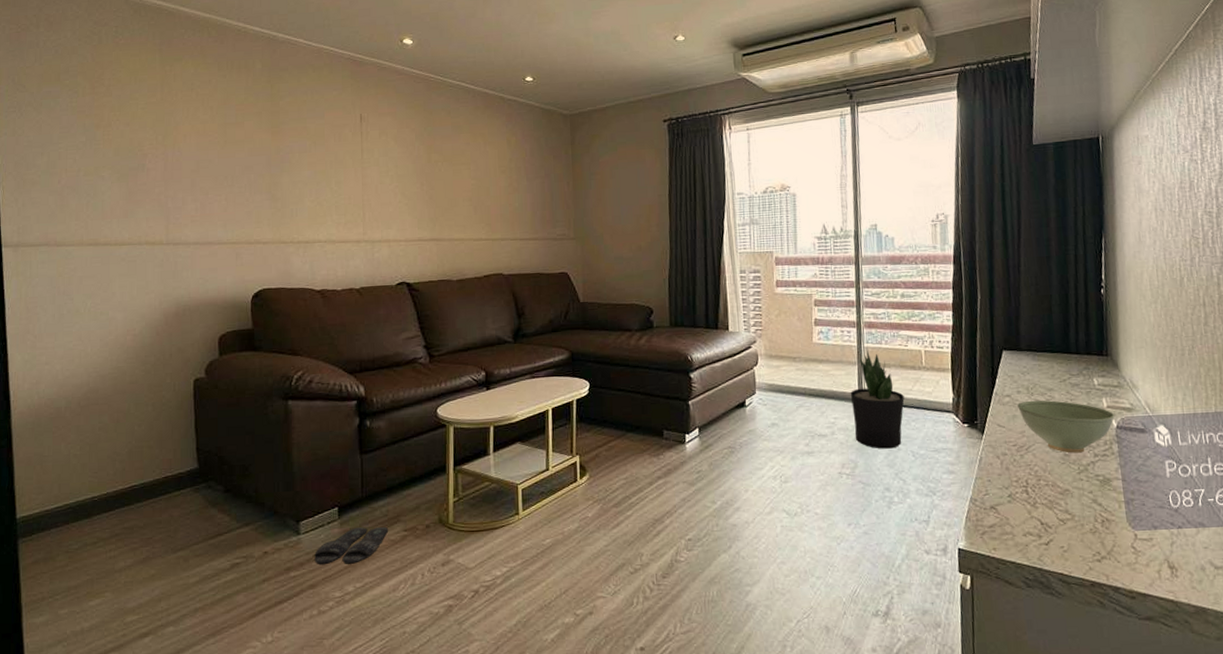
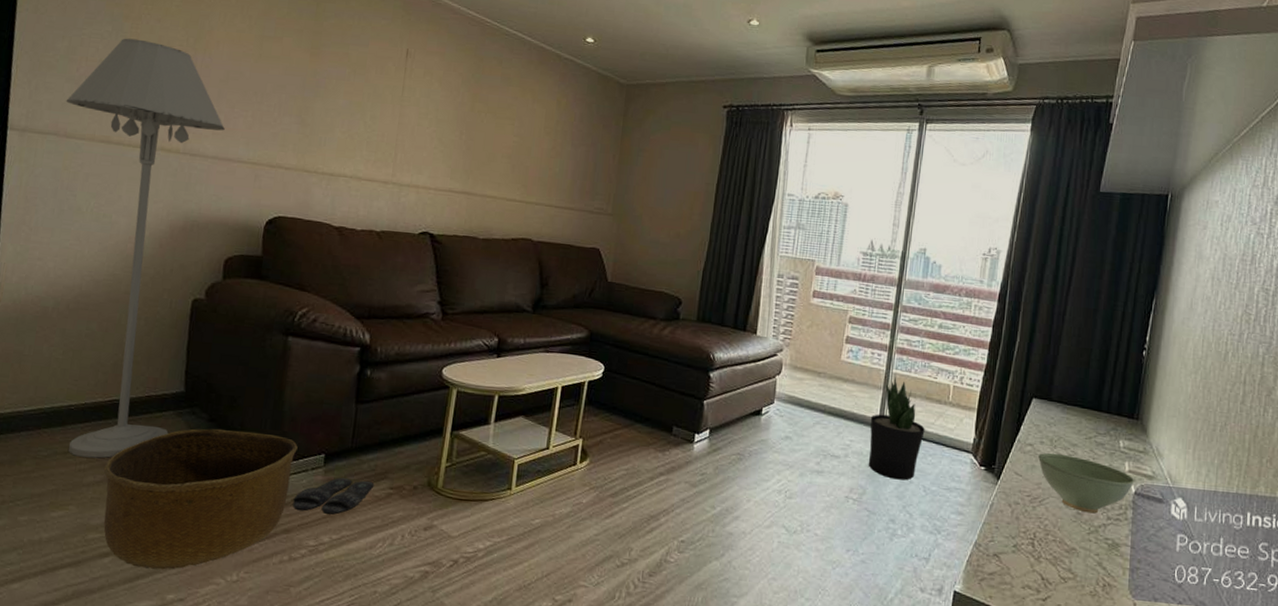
floor lamp: none [52,144,202,545] -> present [66,38,225,459]
basket: none [132,496,312,642] -> present [103,428,298,570]

